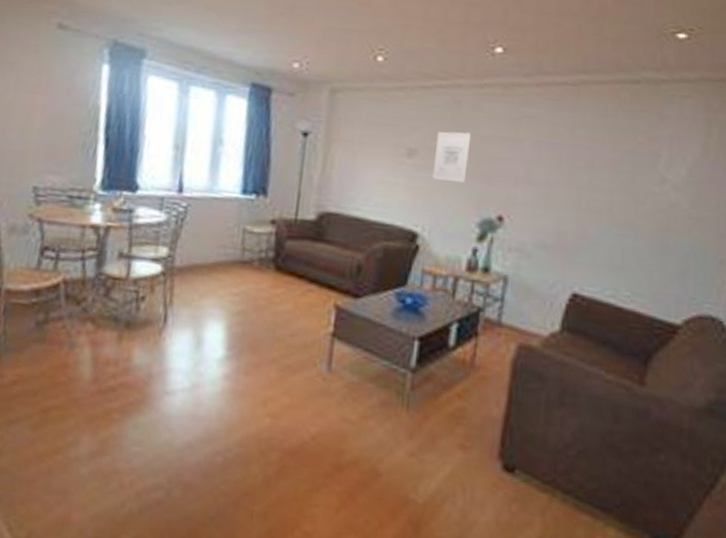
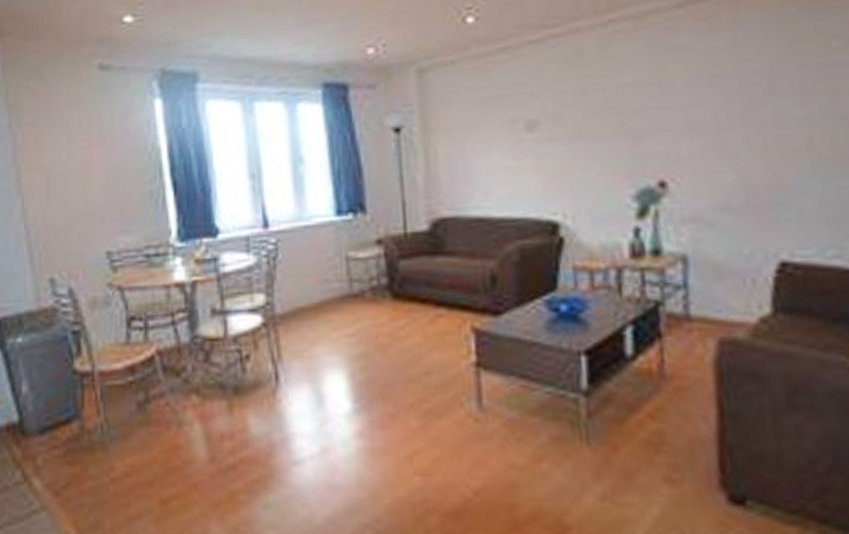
wall art: present [432,131,472,184] -> none [559,85,608,152]

